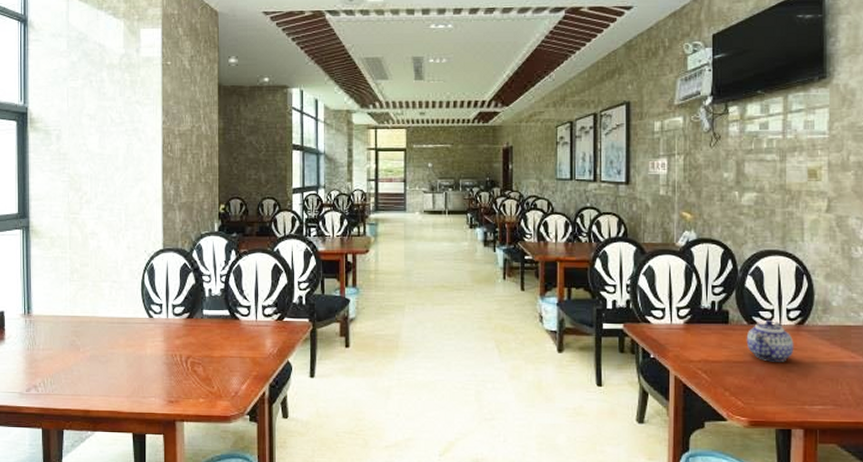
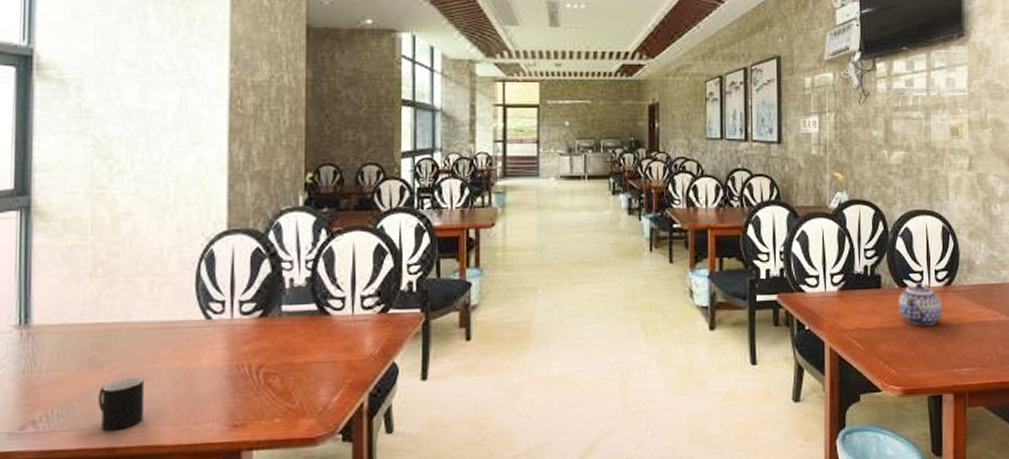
cup: none [77,358,108,397] -> present [98,376,145,431]

